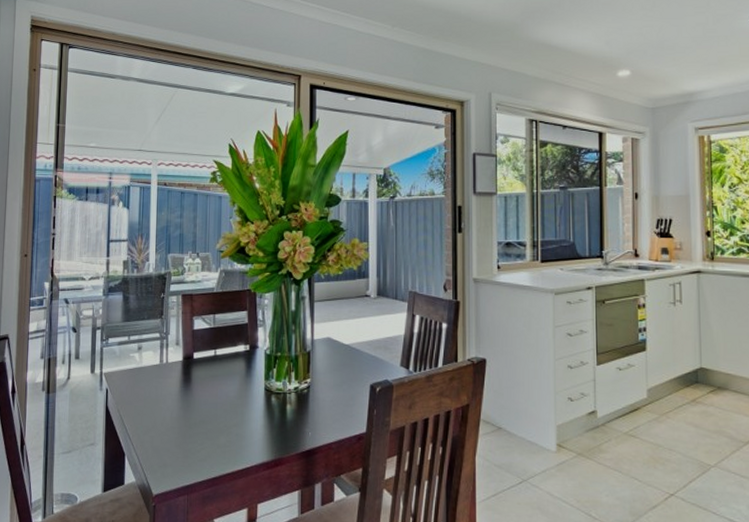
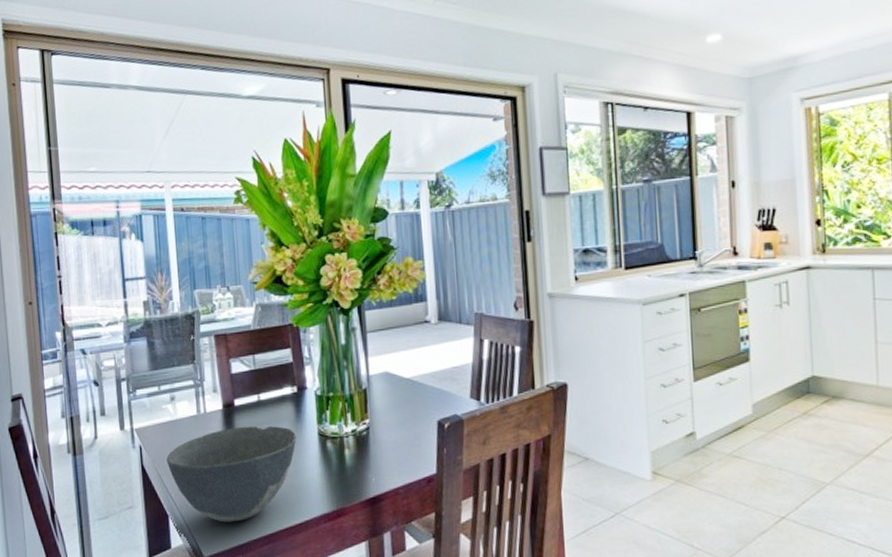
bowl: none [129,377,245,464] -> present [166,426,297,523]

